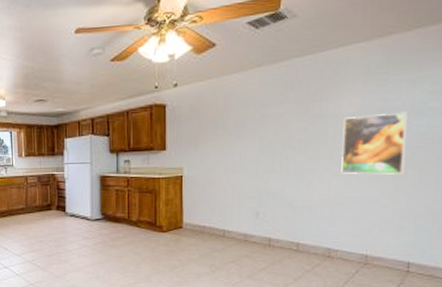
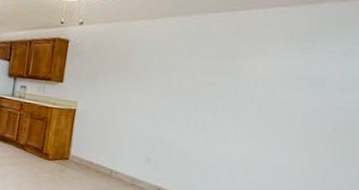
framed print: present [341,111,407,175] -> none [247,79,333,148]

